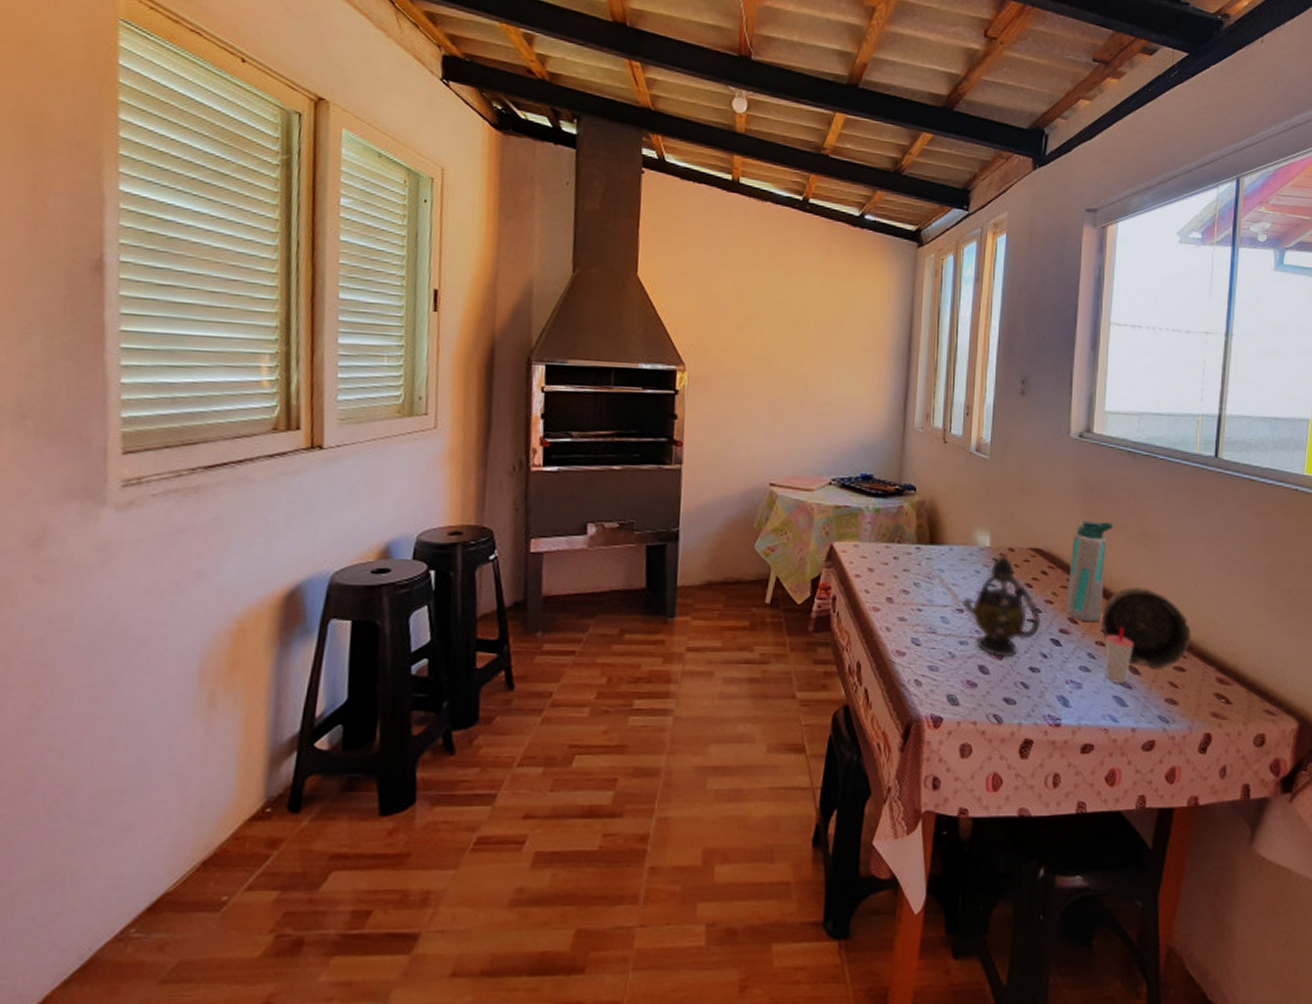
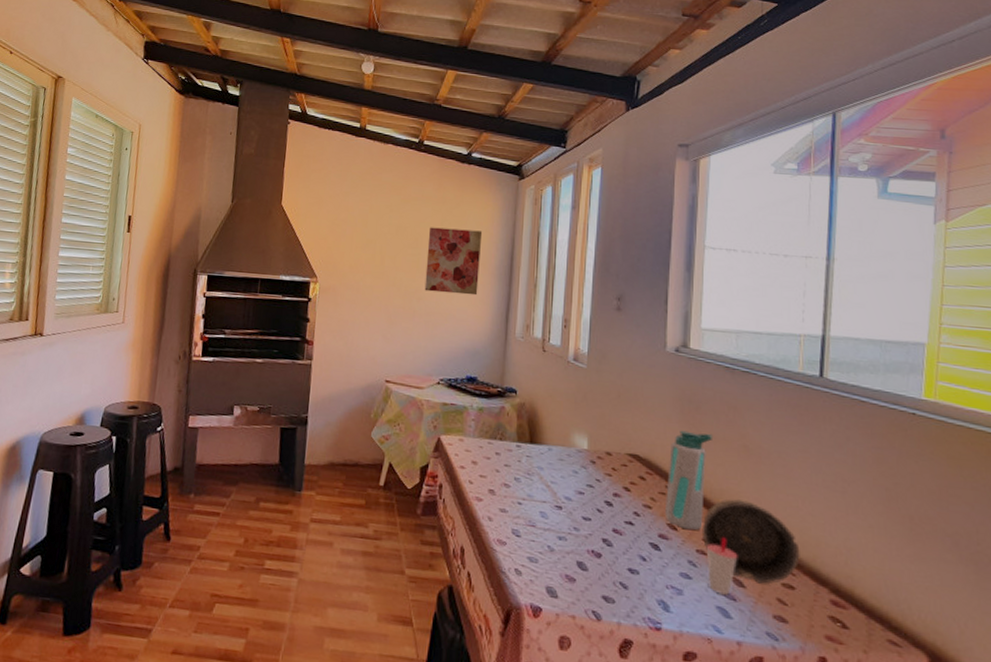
wall art: none [812,302,878,382] -> present [424,227,483,296]
teapot: present [962,555,1042,658] -> none [561,458,640,558]

